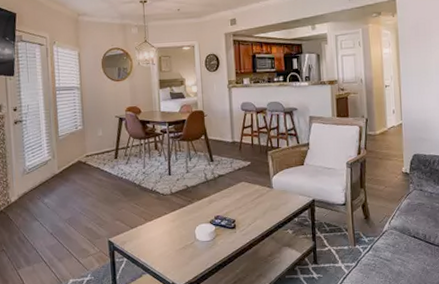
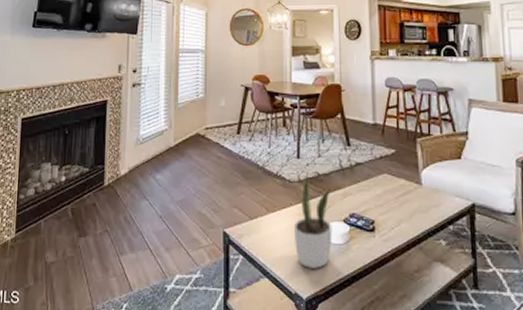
potted plant: none [168,186,202,262] -> present [293,172,335,269]

